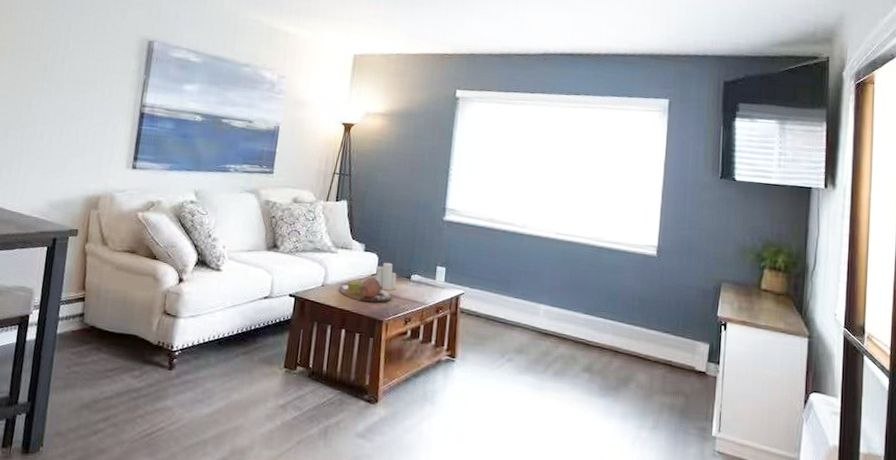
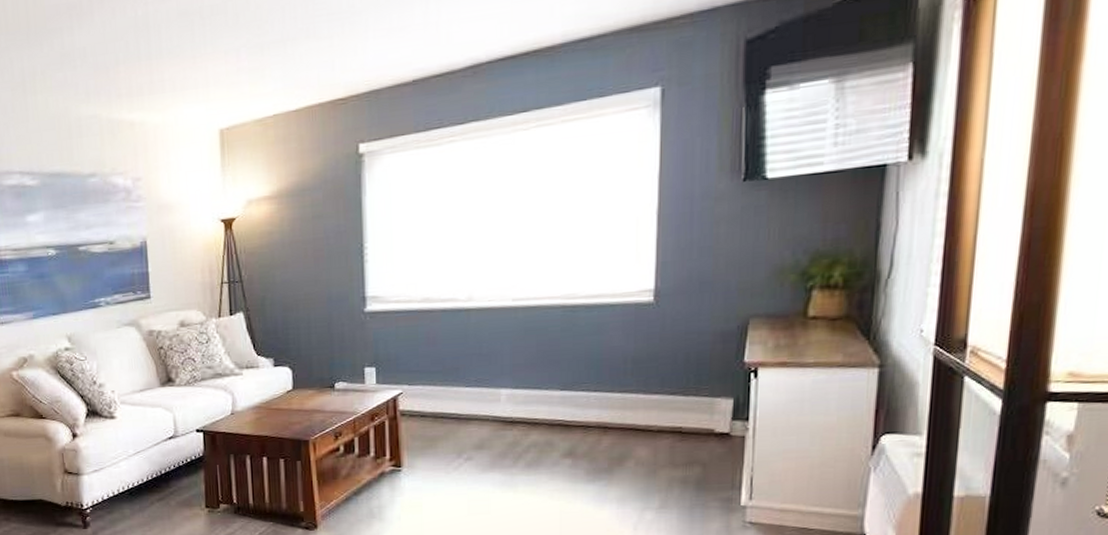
serving tray: present [339,277,392,303] -> none [252,394,315,424]
candle: present [375,261,396,292] -> none [292,372,319,407]

